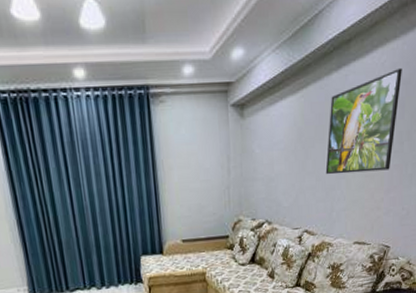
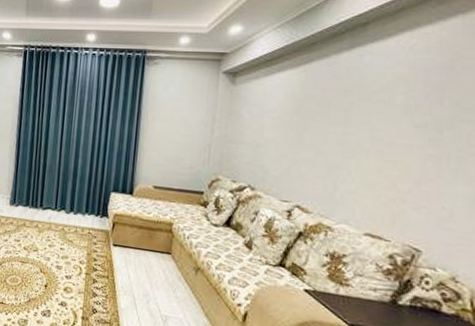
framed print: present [325,67,402,175] -> none [328,52,440,159]

